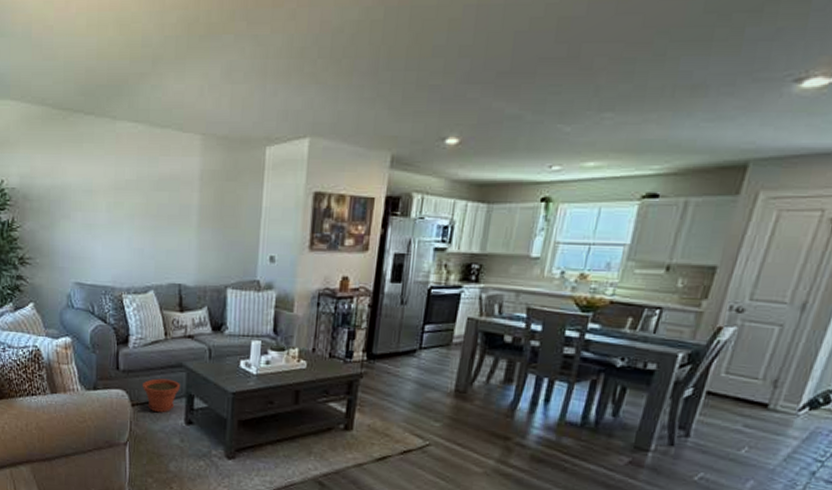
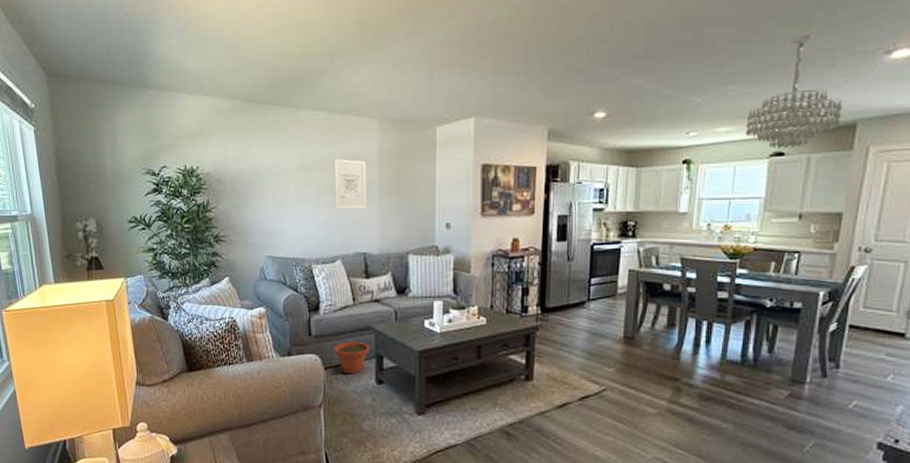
wall art: none [149,178,186,236] -> present [333,159,367,209]
chandelier: none [617,54,735,189] -> present [746,34,842,148]

